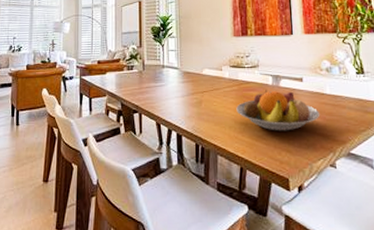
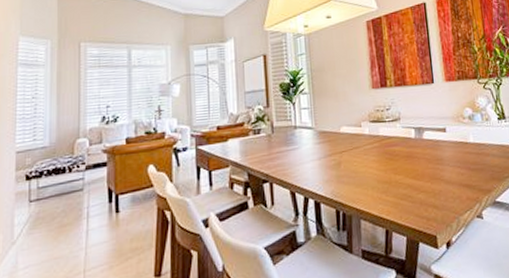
fruit bowl: present [236,89,319,131] -> none [378,143,464,187]

